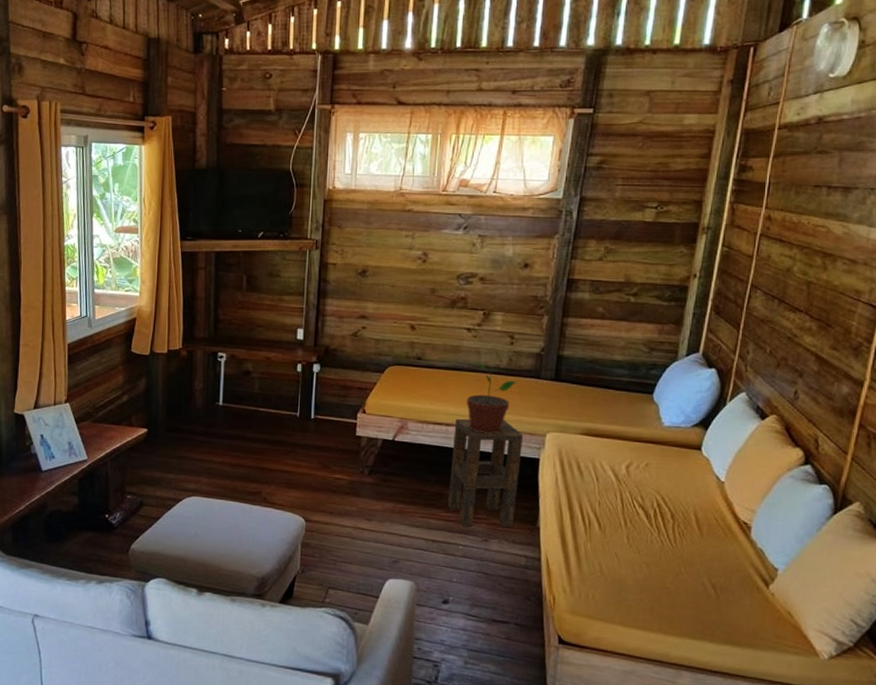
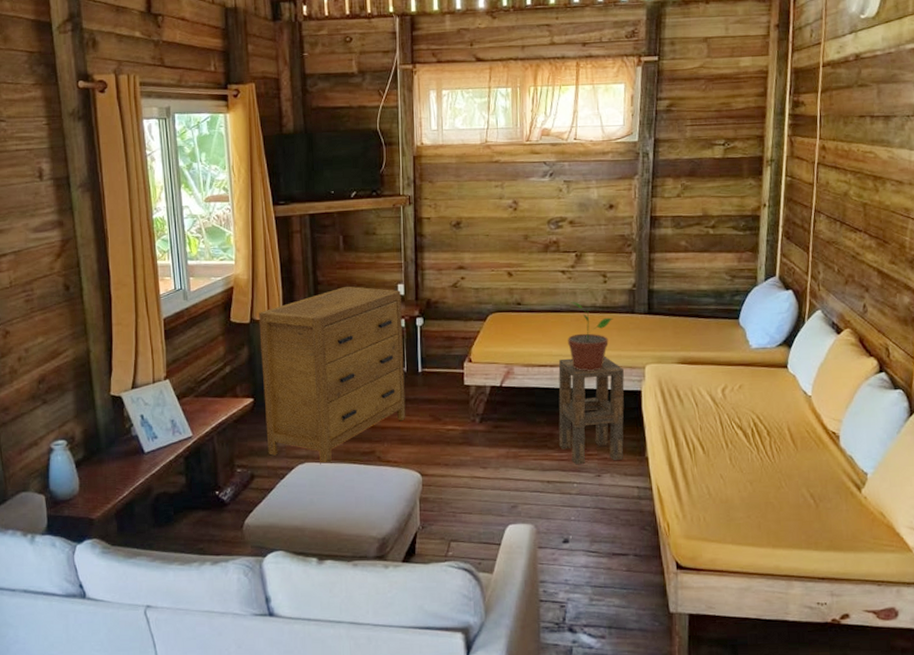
dresser: none [157,326,300,500] -> present [259,286,406,465]

